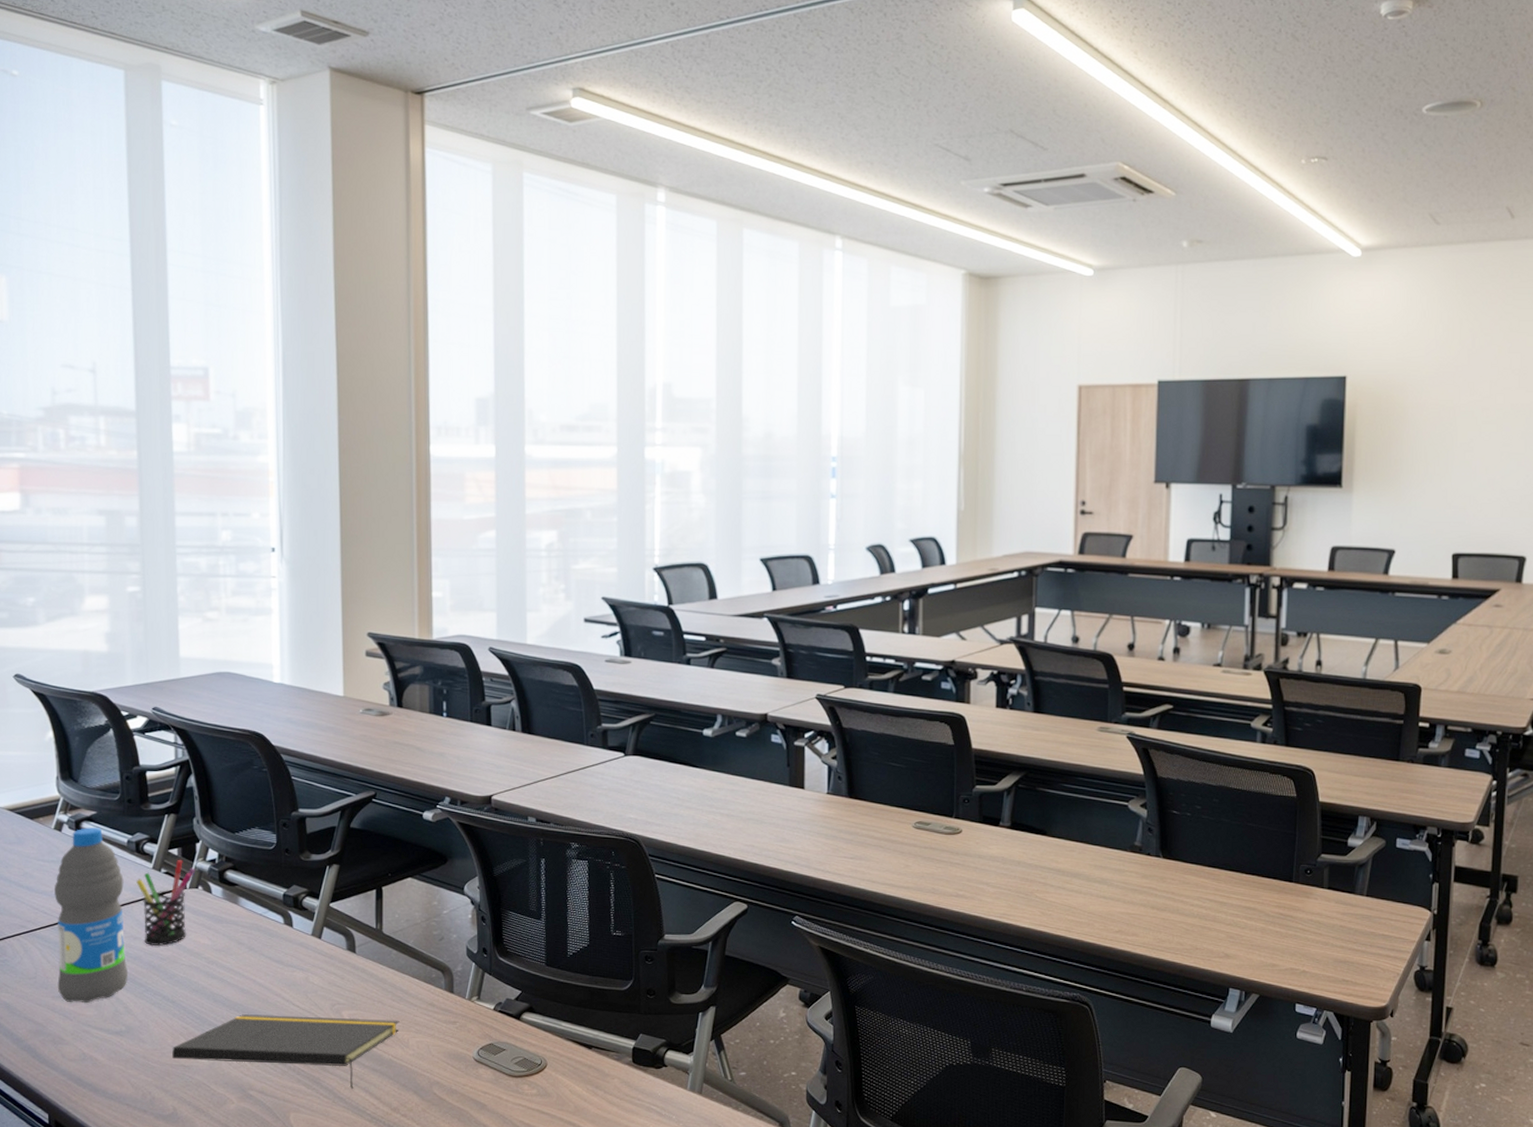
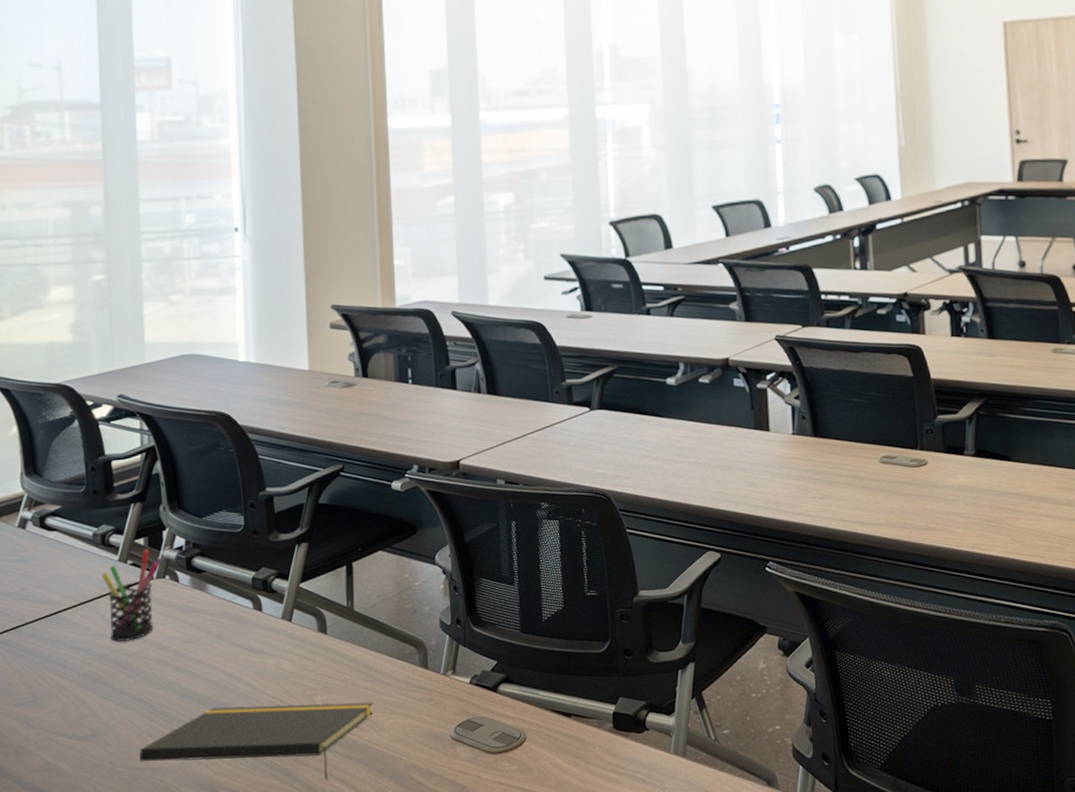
water bottle: present [55,827,129,1003] -> none [18,522,94,709]

